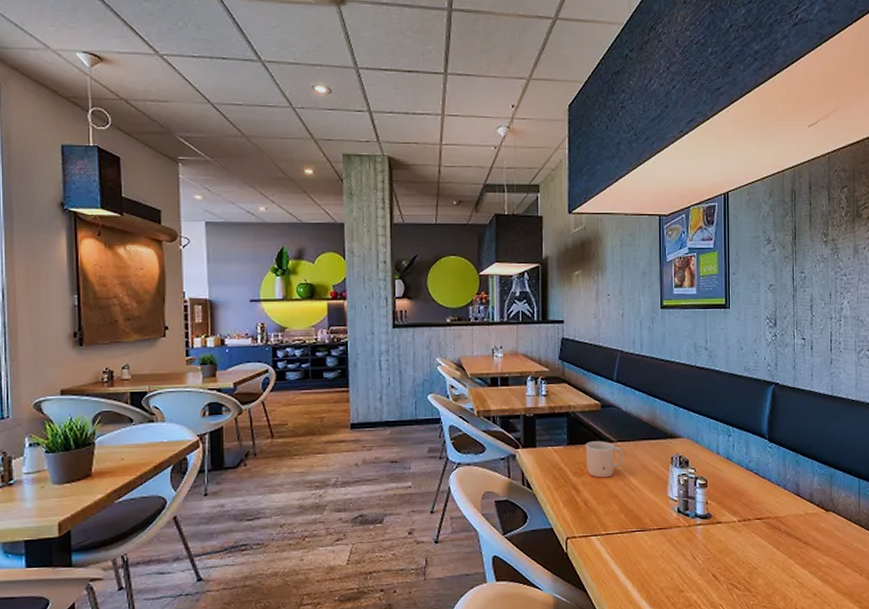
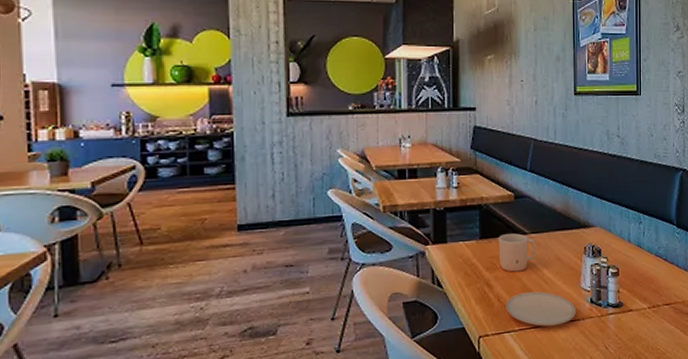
plate: none [592,498,664,533] -> present [506,291,577,327]

